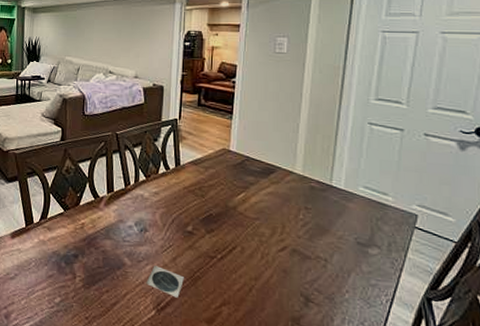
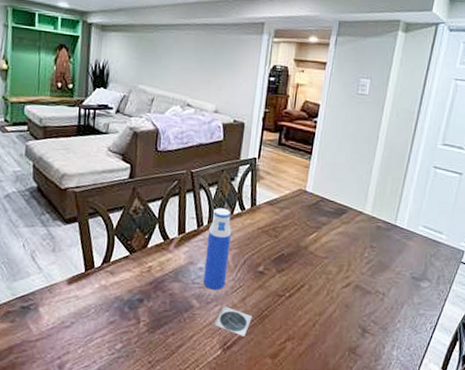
water bottle: none [134,167,158,249] -> present [203,208,232,290]

